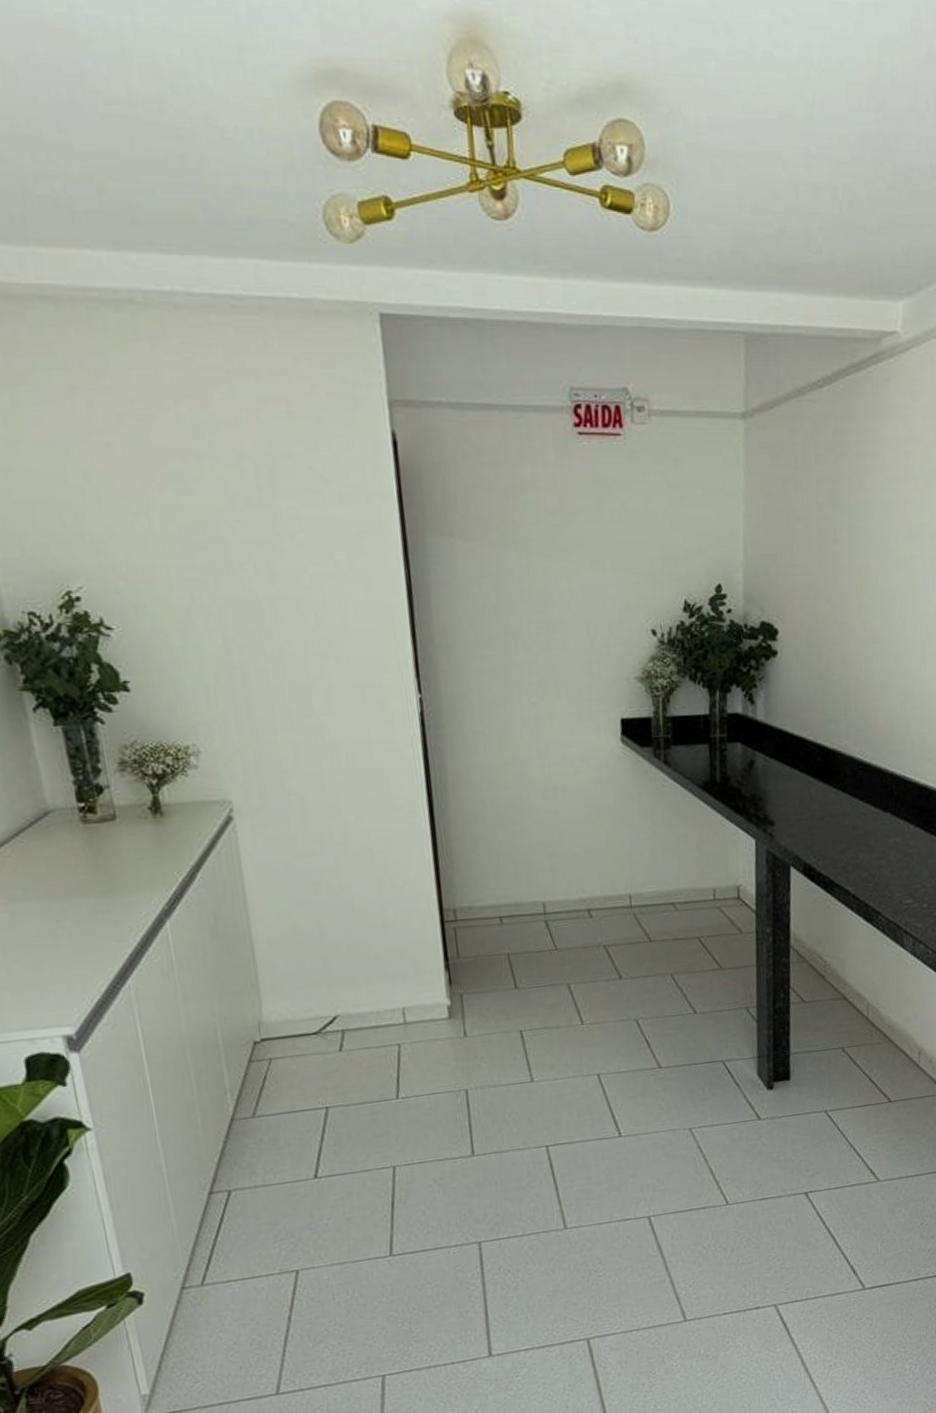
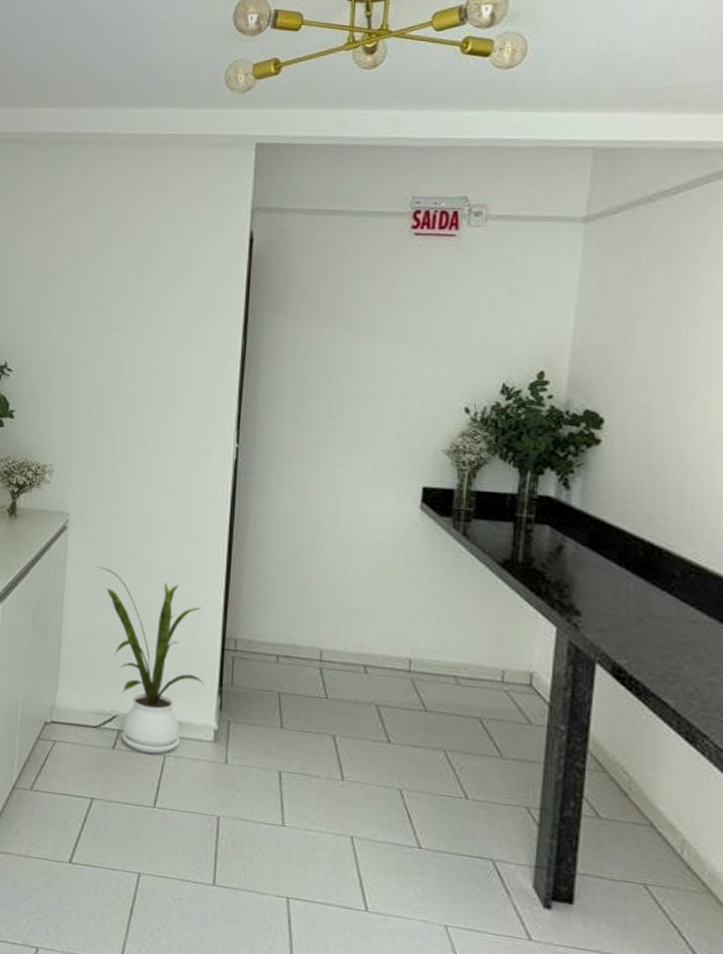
house plant: none [280,856,429,1047] -> present [97,566,204,754]

